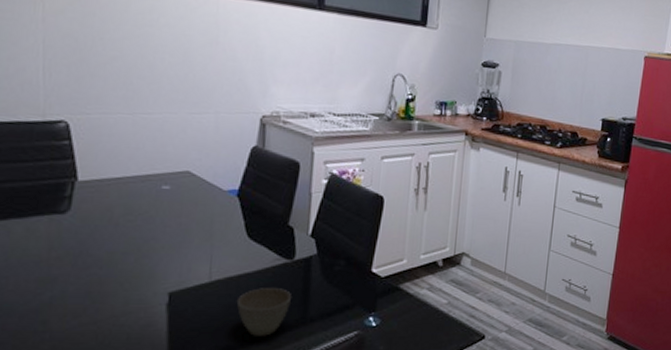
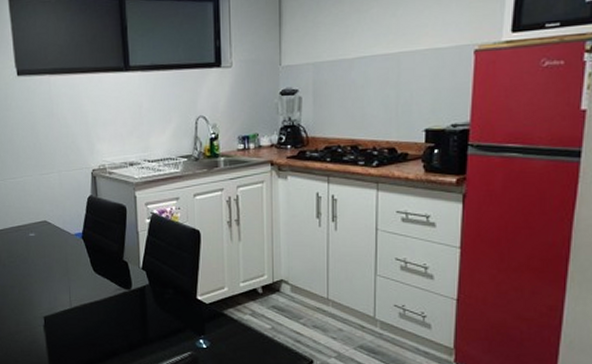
cup: present [236,288,291,336] -> none [92,313,133,353]

